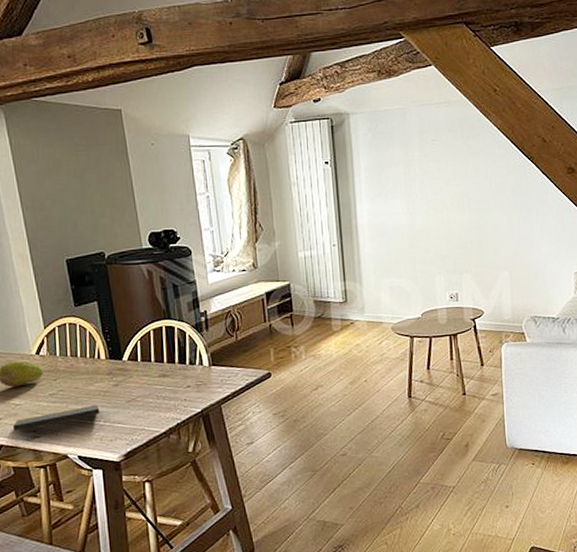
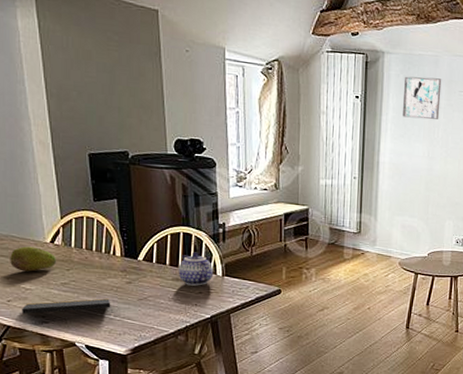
teapot: none [163,344,200,381] -> present [178,252,214,286]
wall art: none [372,131,415,176] -> present [403,76,442,120]

